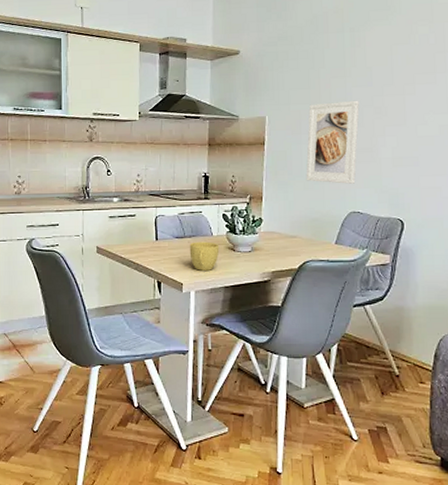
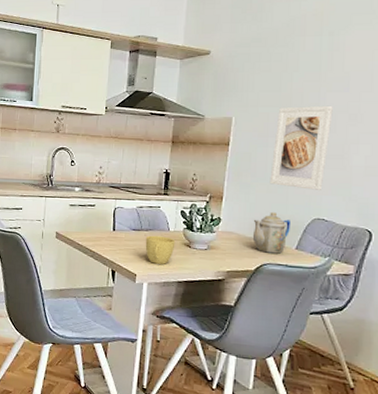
teapot: none [293,208,329,250] -> present [252,211,290,254]

